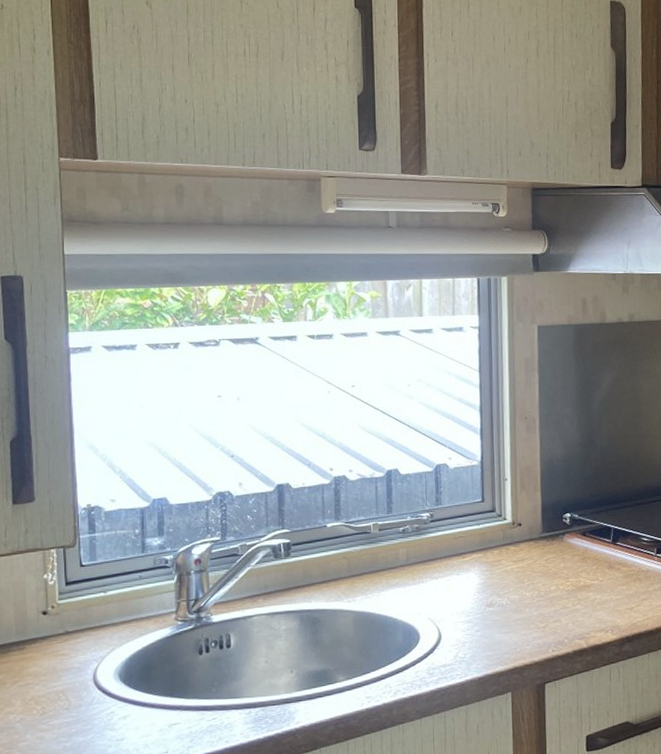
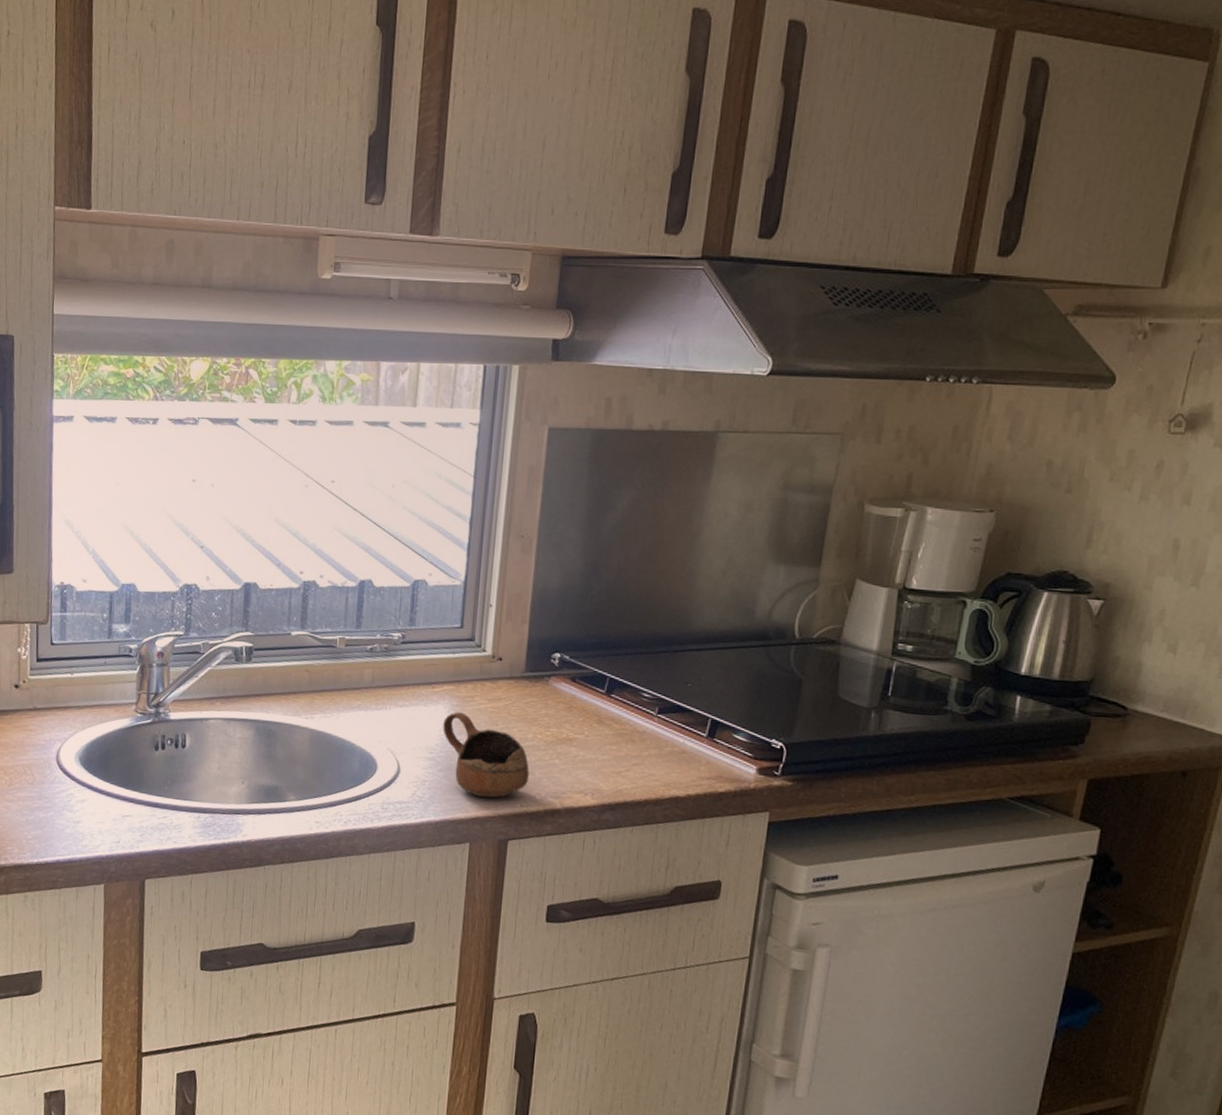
cup: none [476,576,556,649] -> present [443,712,529,798]

